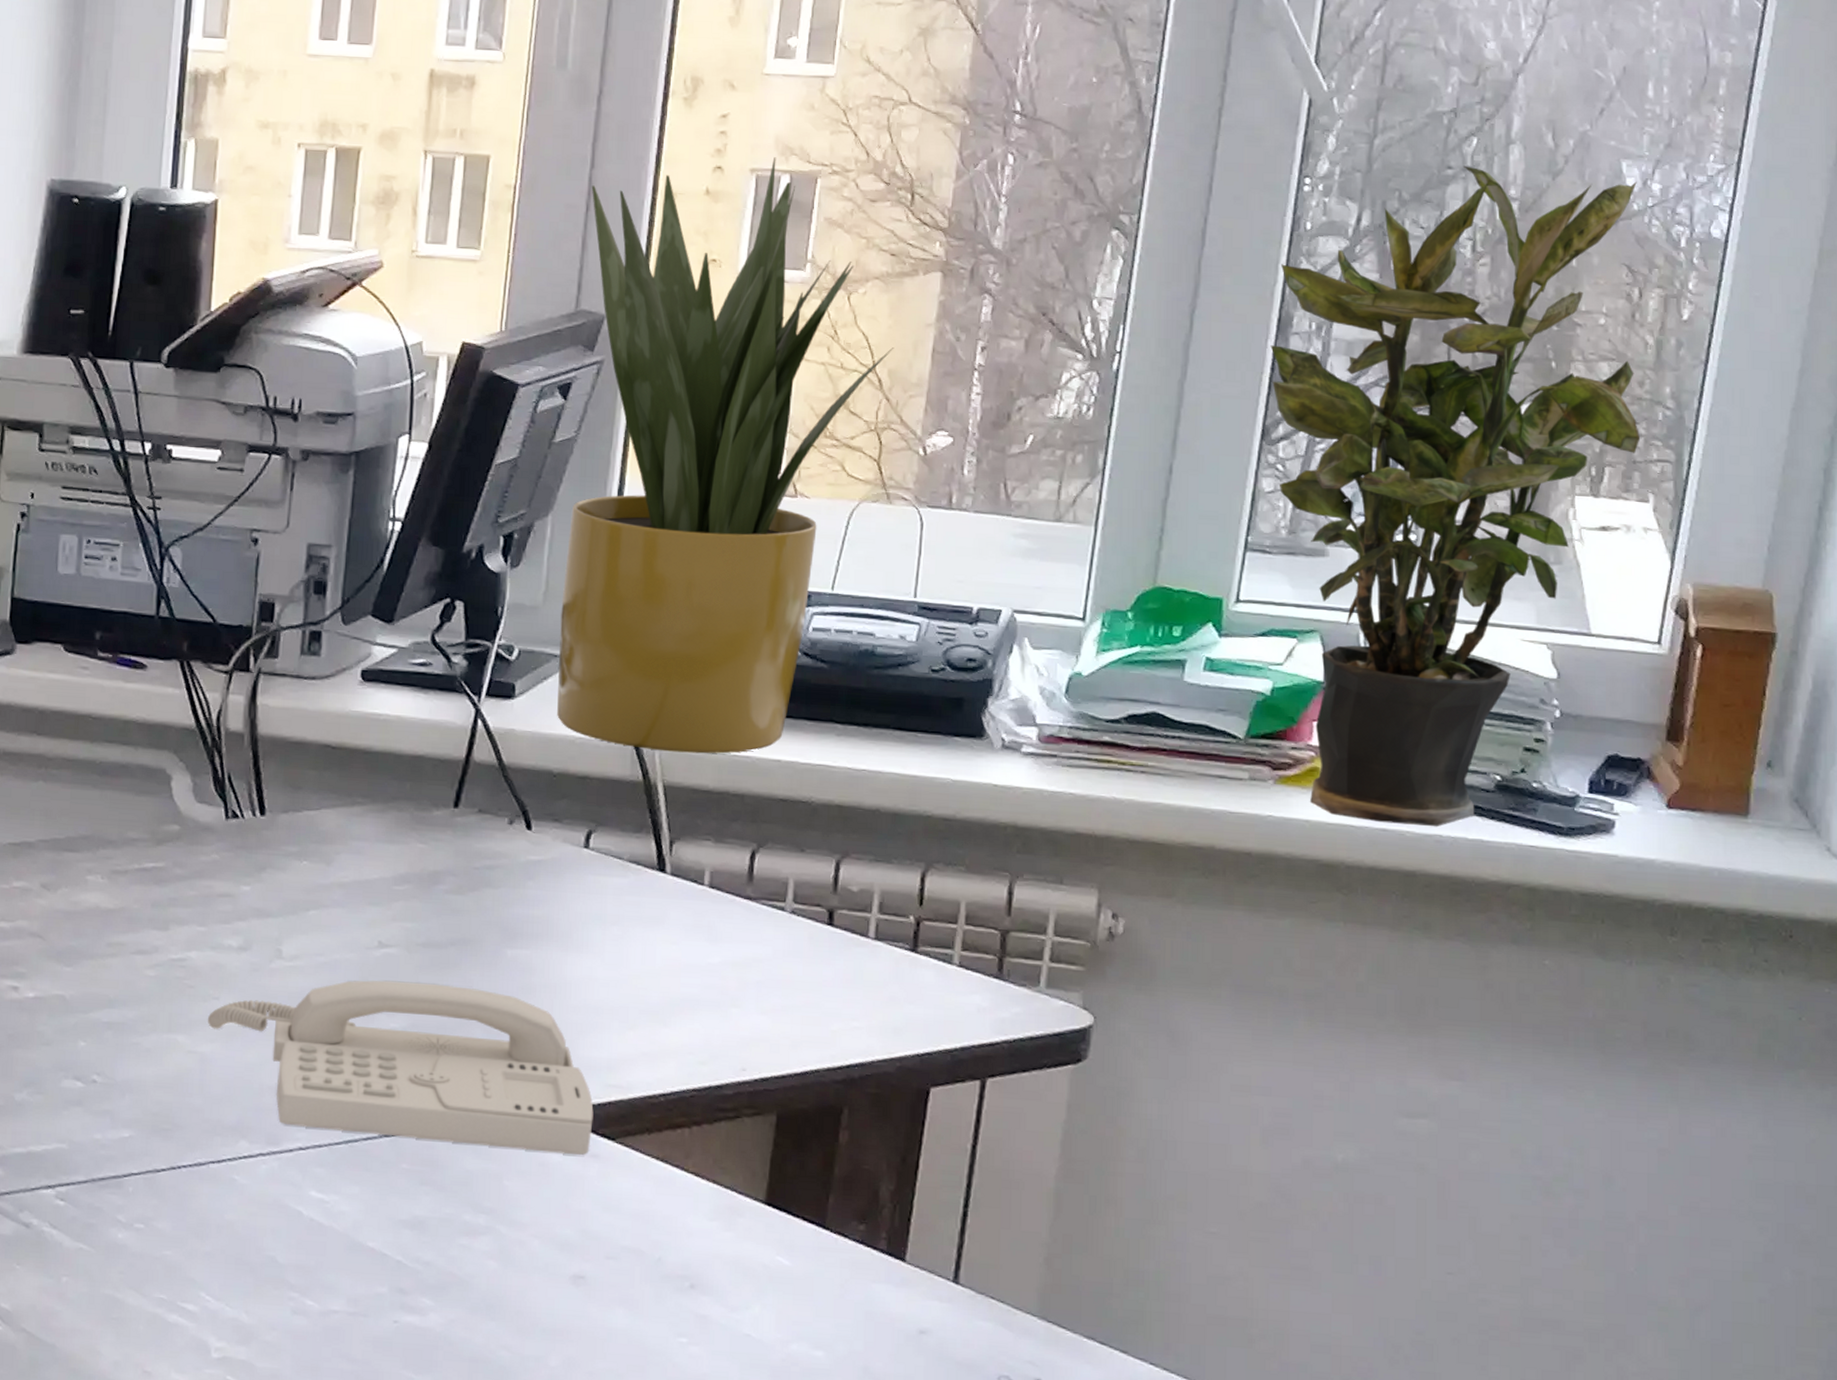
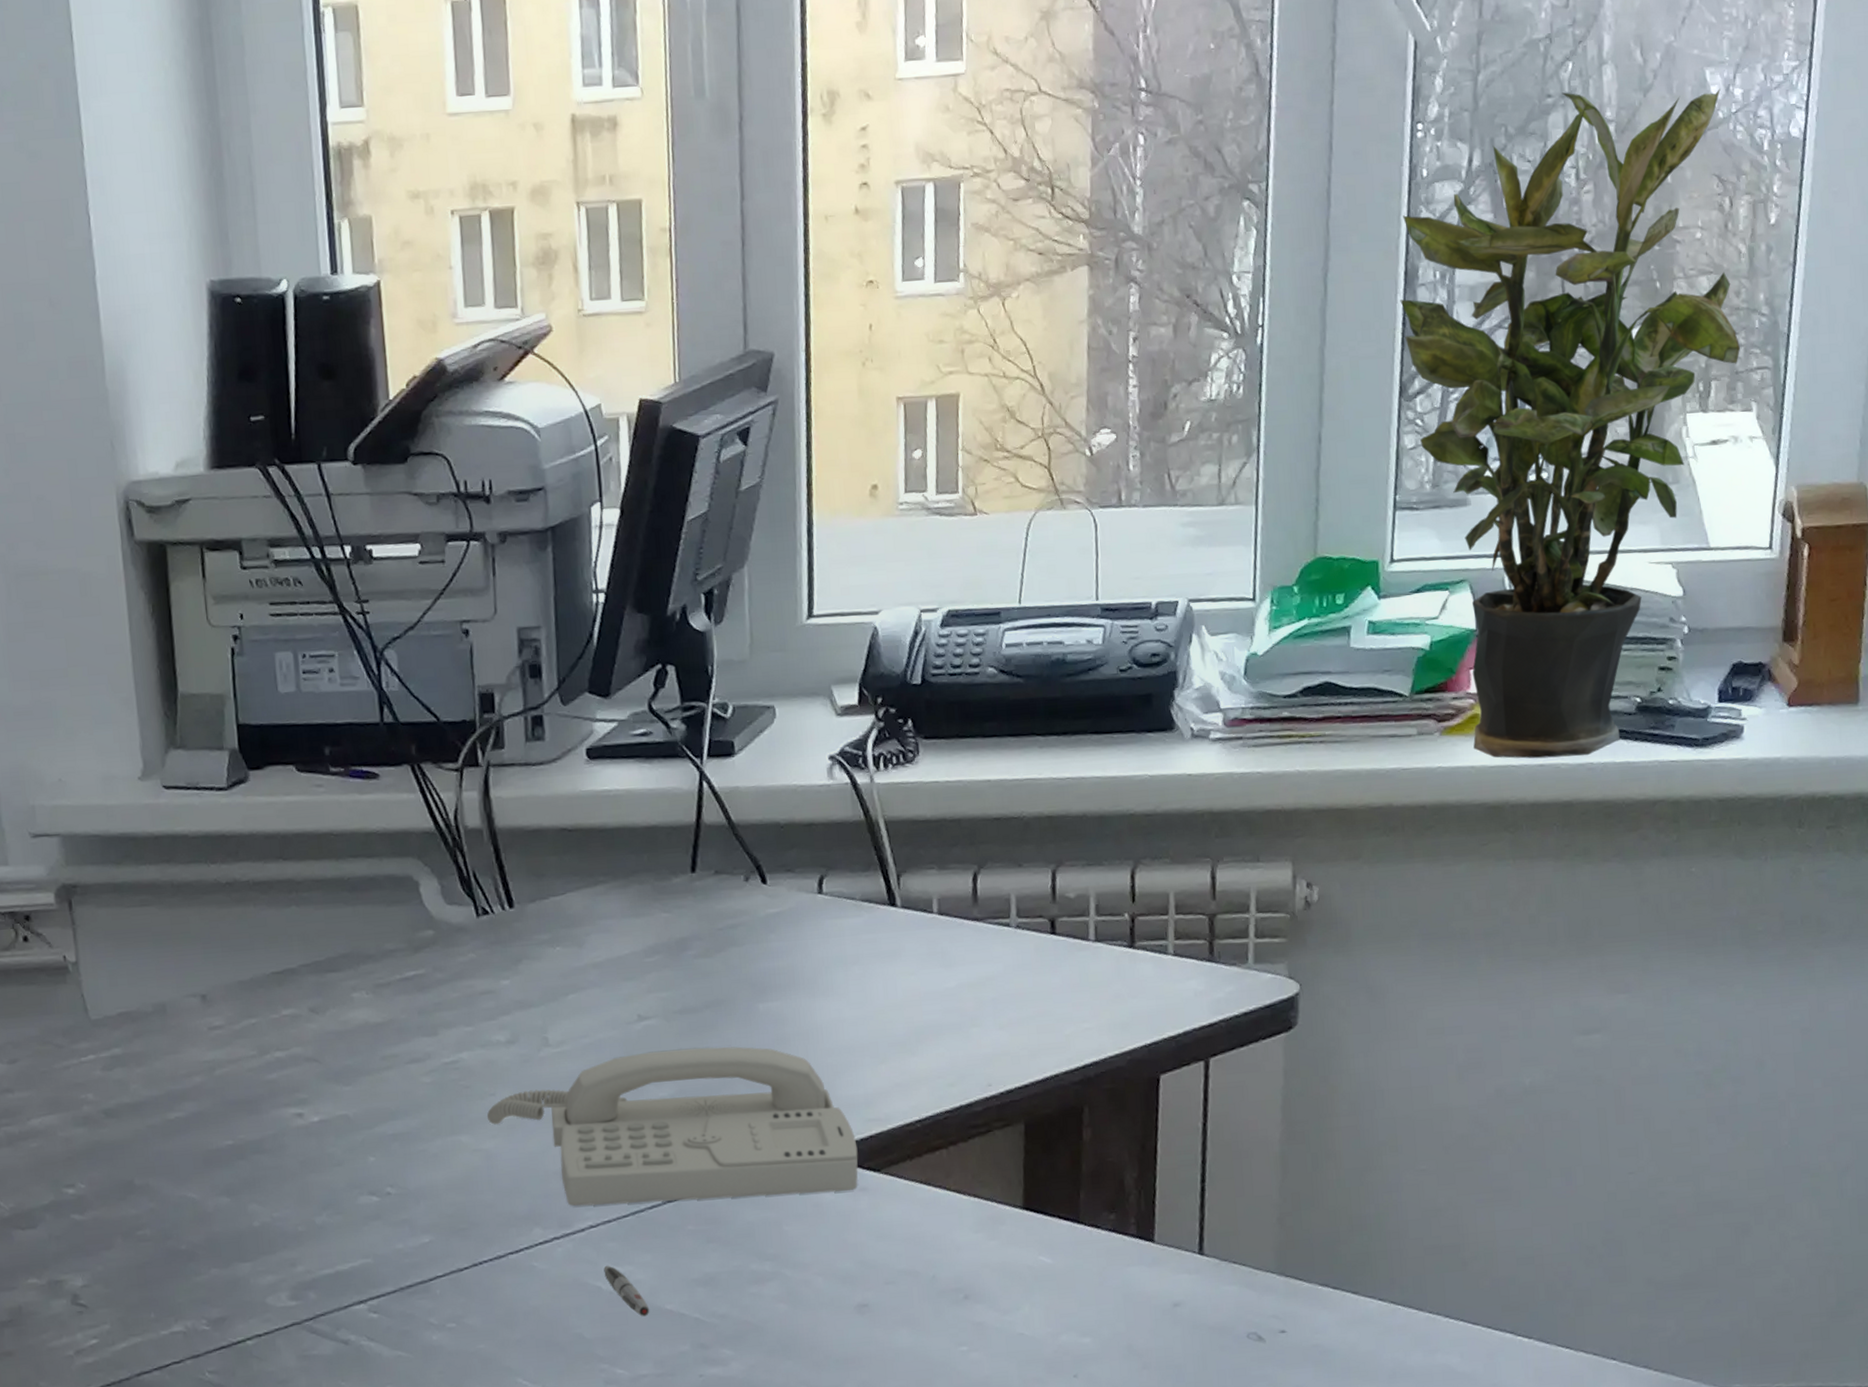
pen: none [307,1190,350,1251] -> present [604,1265,650,1317]
planter: present [557,157,894,754] -> none [744,166,1052,788]

